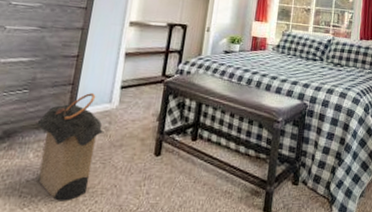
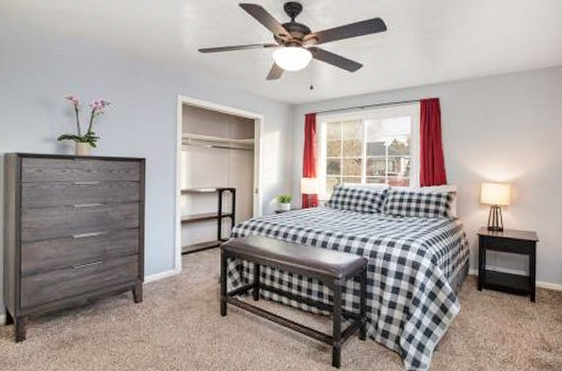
laundry hamper: present [36,93,105,201] -> none [114,261,173,359]

